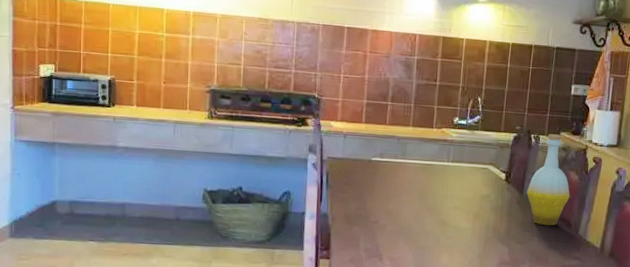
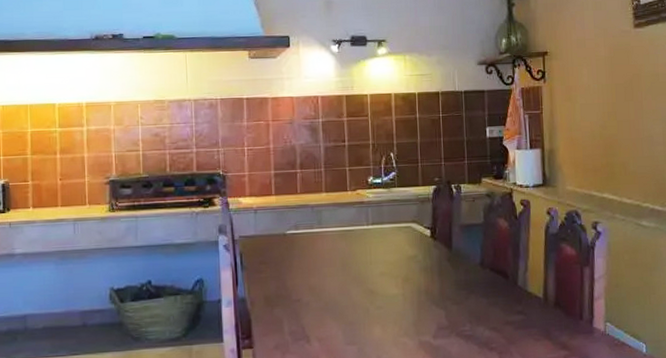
bottle: present [526,134,570,226] -> none [455,181,502,281]

